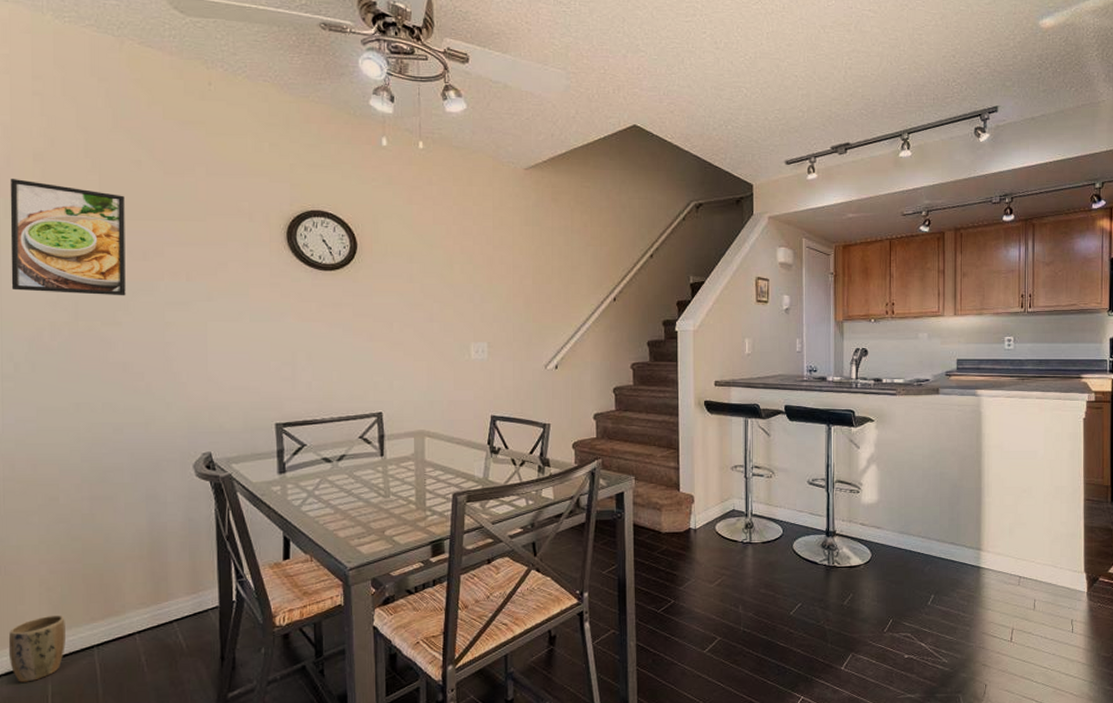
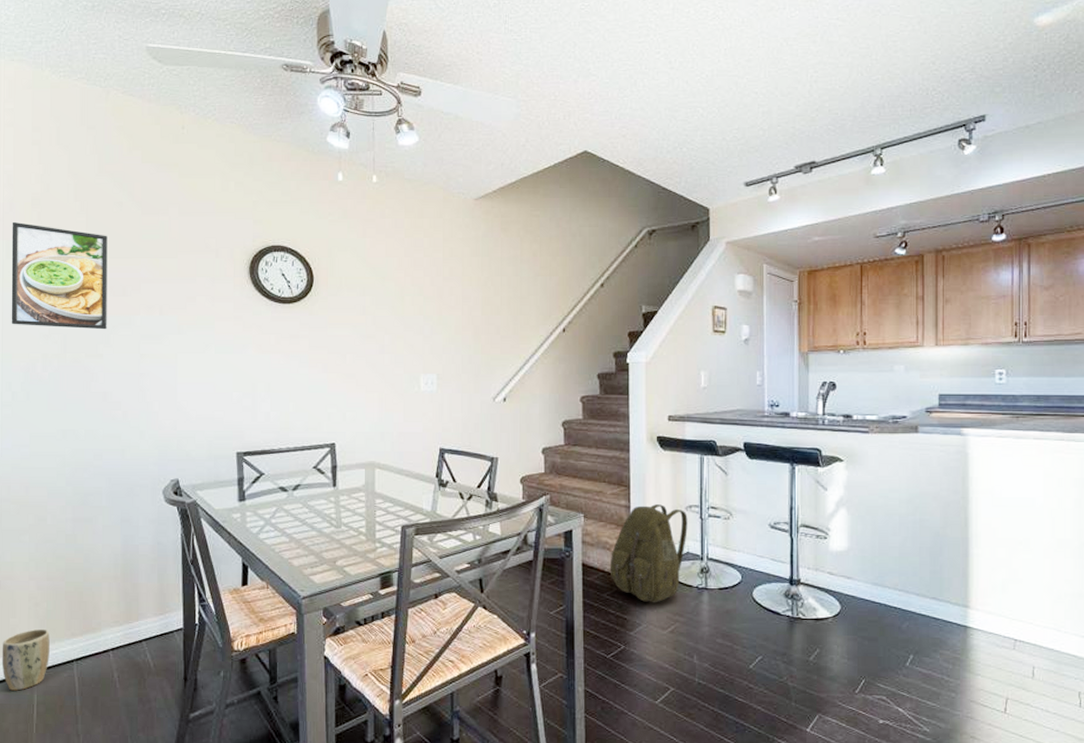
backpack: none [660,465,733,559] -> present [609,504,688,603]

